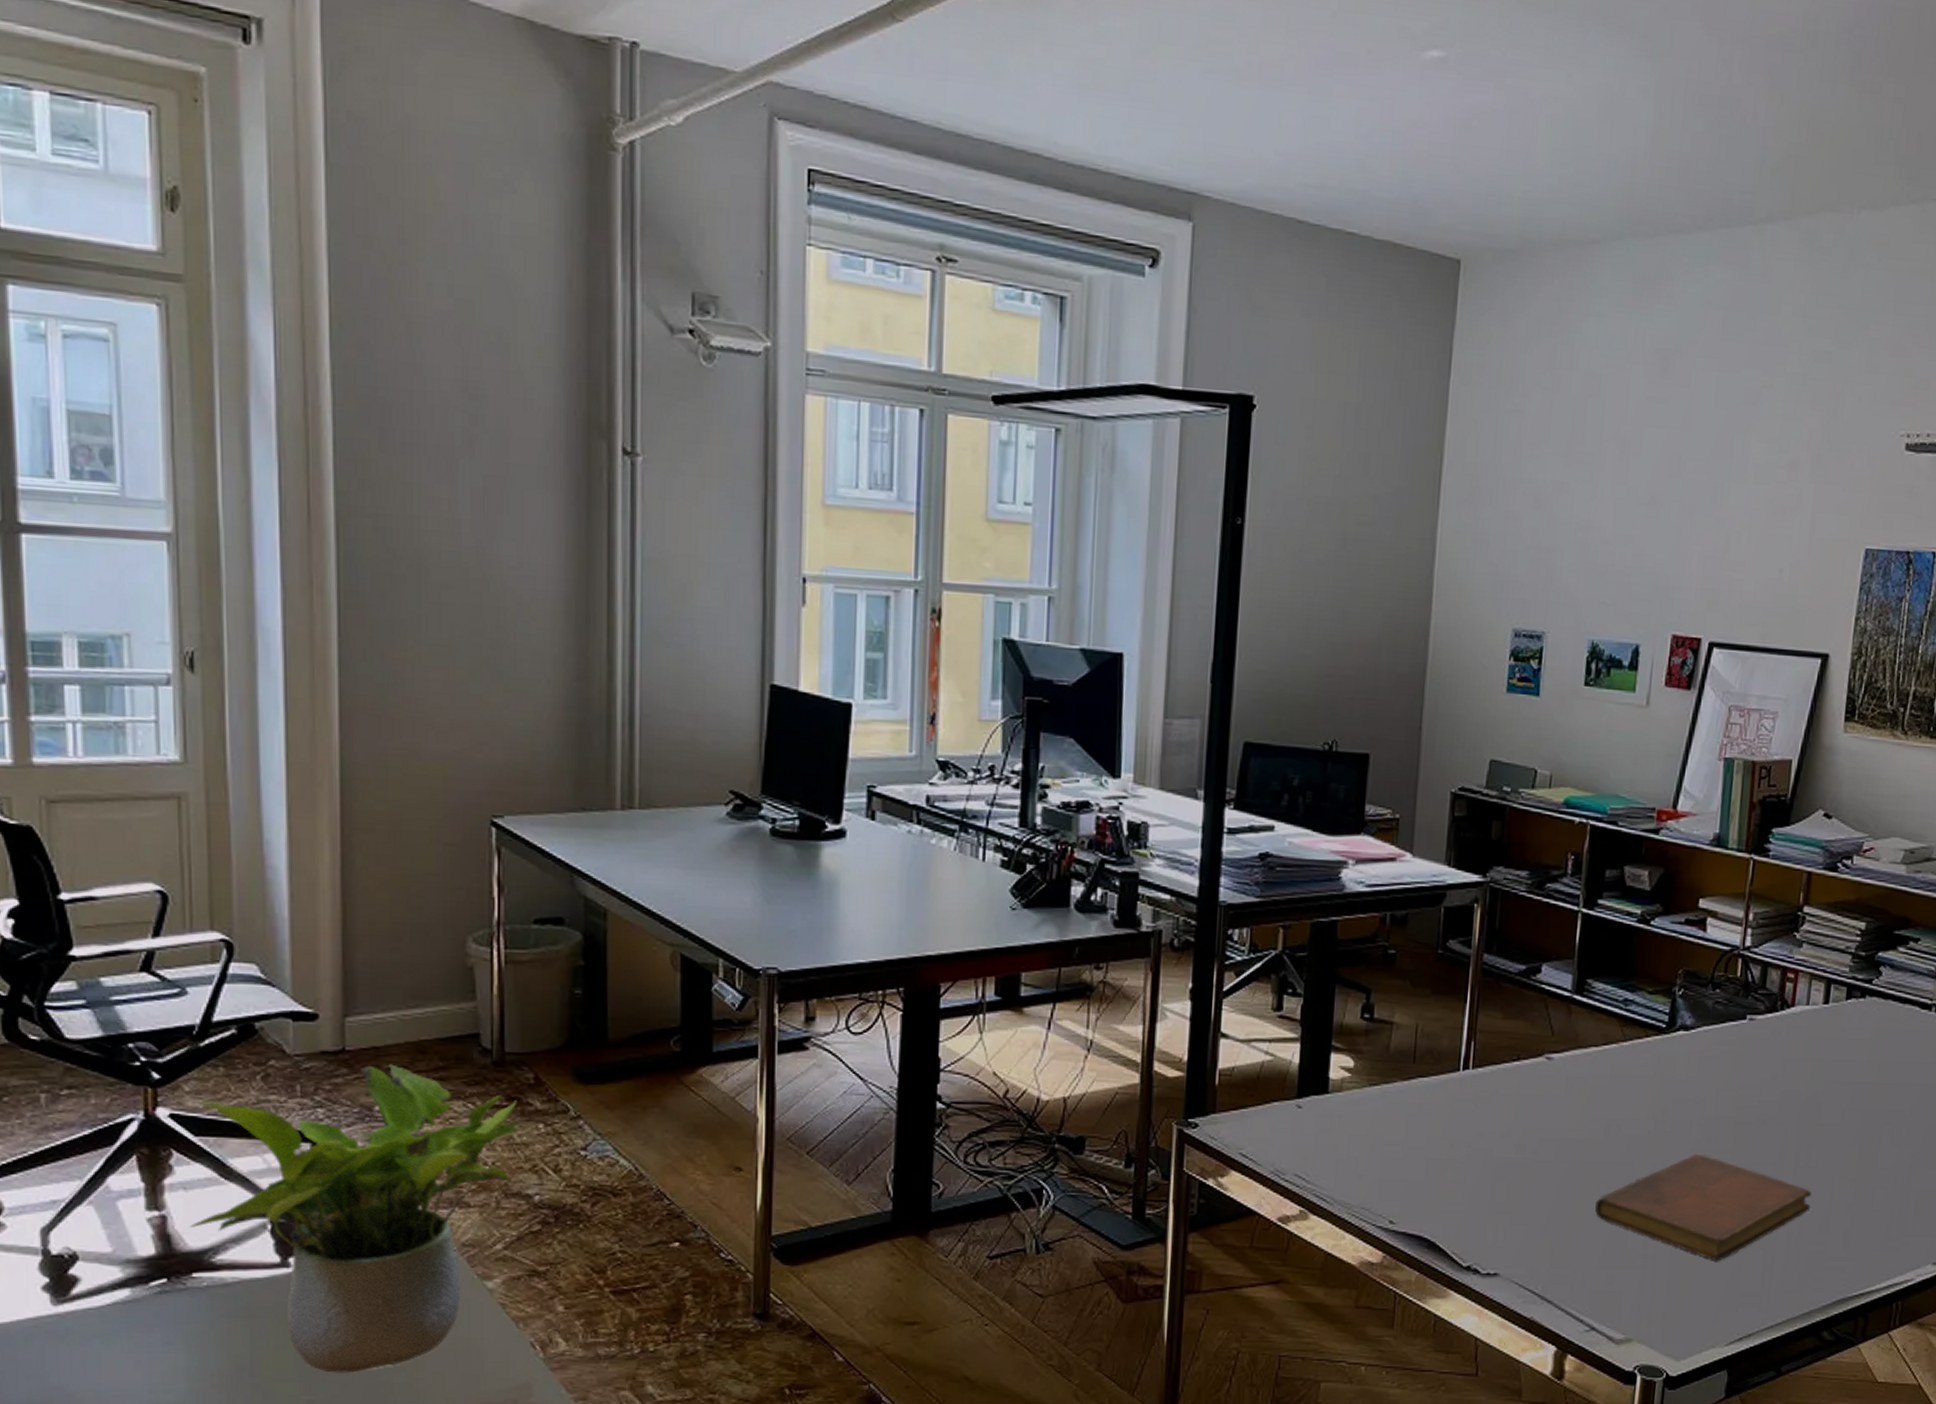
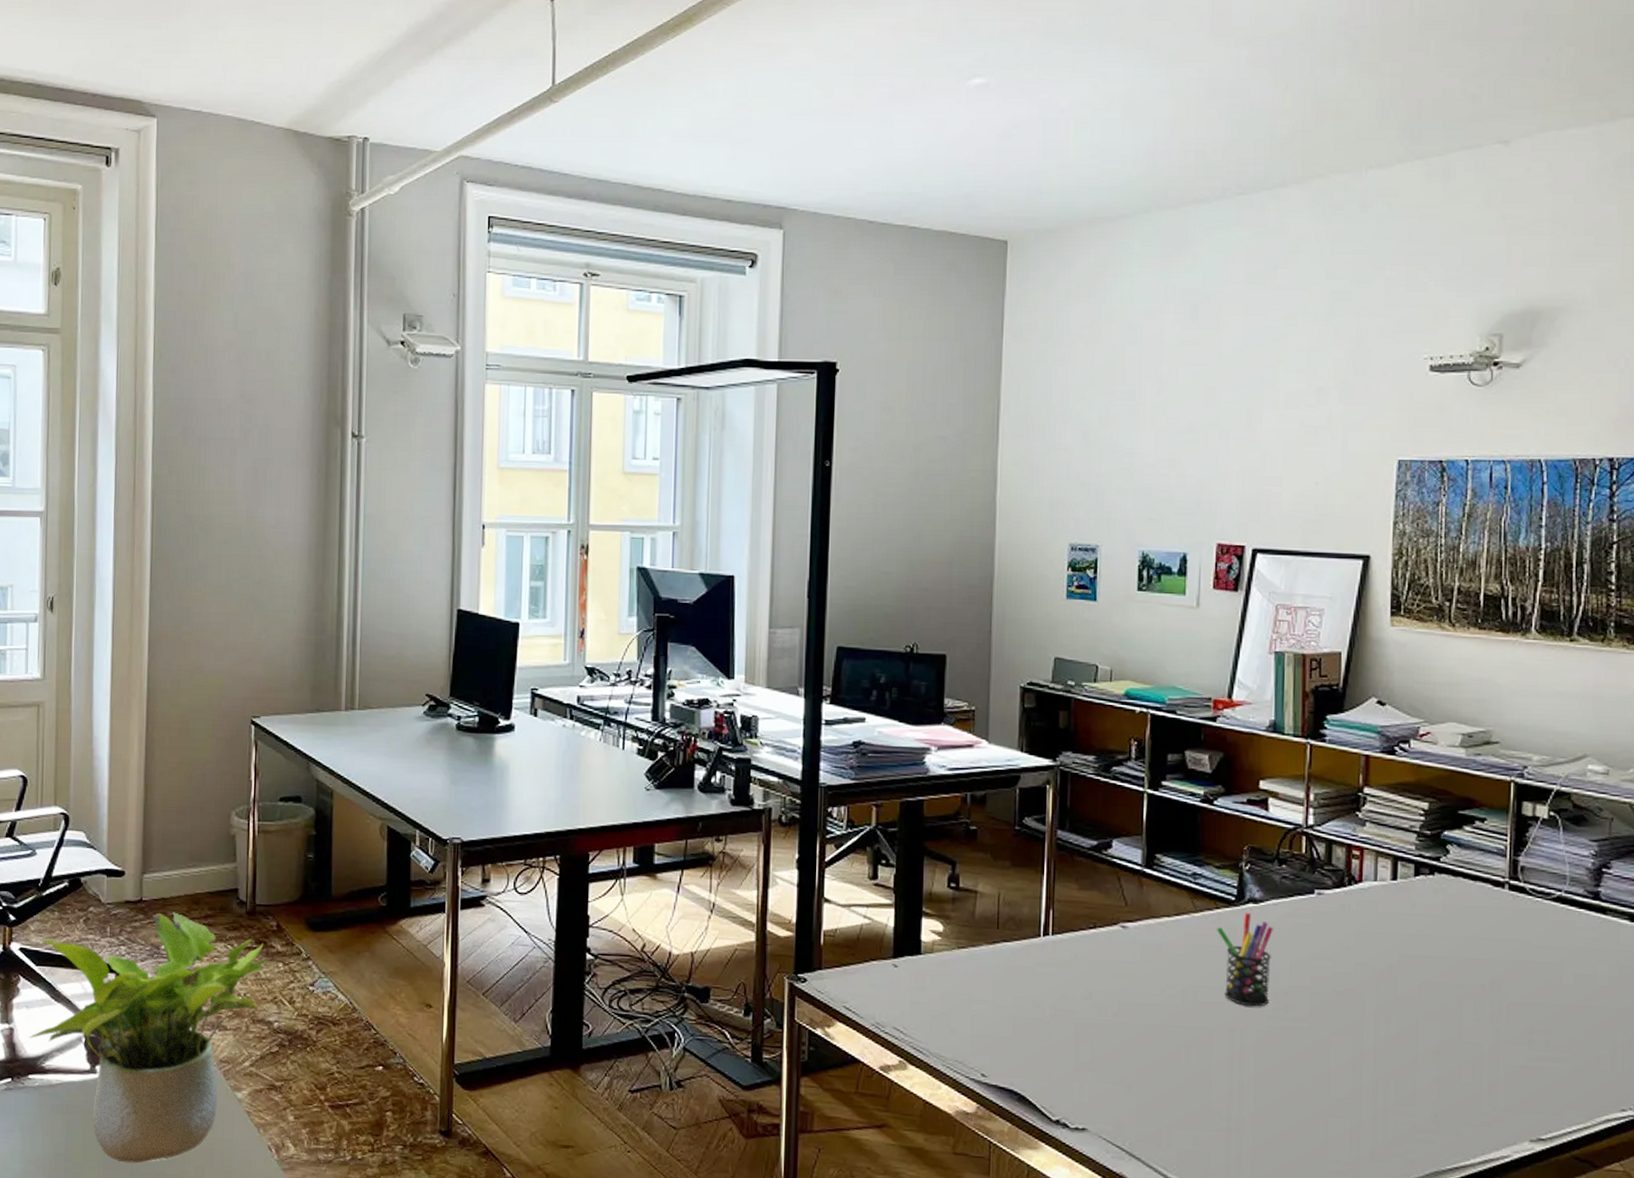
notebook: present [1595,1153,1812,1261] -> none [1177,1021,1395,1128]
pen holder: none [1644,1041,1703,1139] -> present [1216,913,1273,1007]

